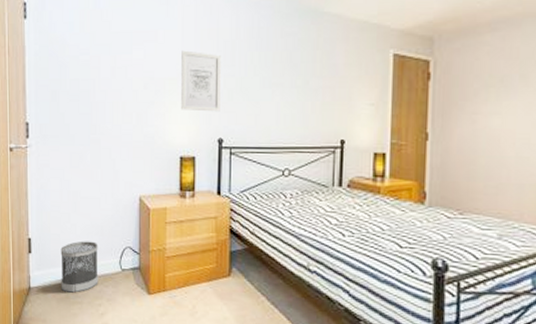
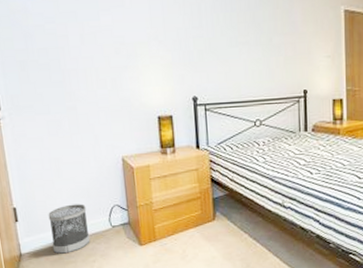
wall art: present [181,50,221,112] -> none [149,14,192,73]

